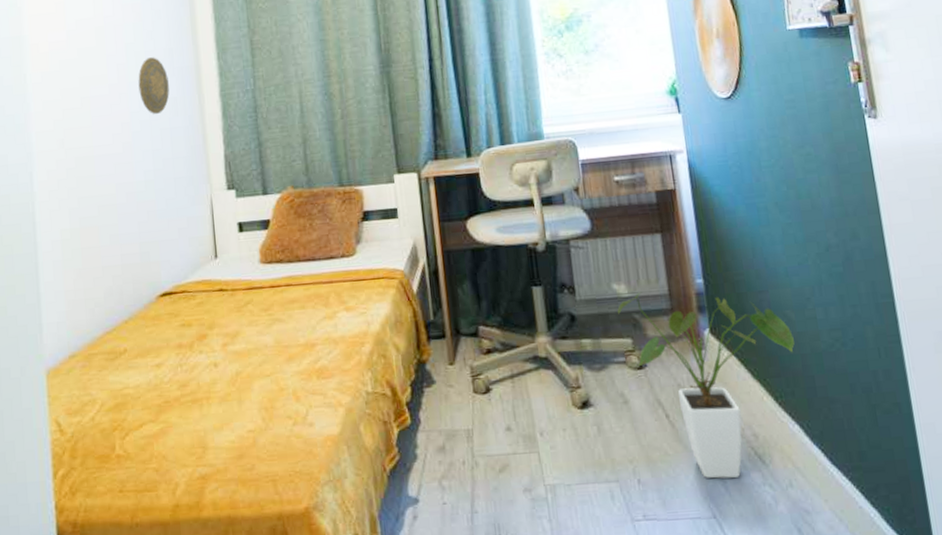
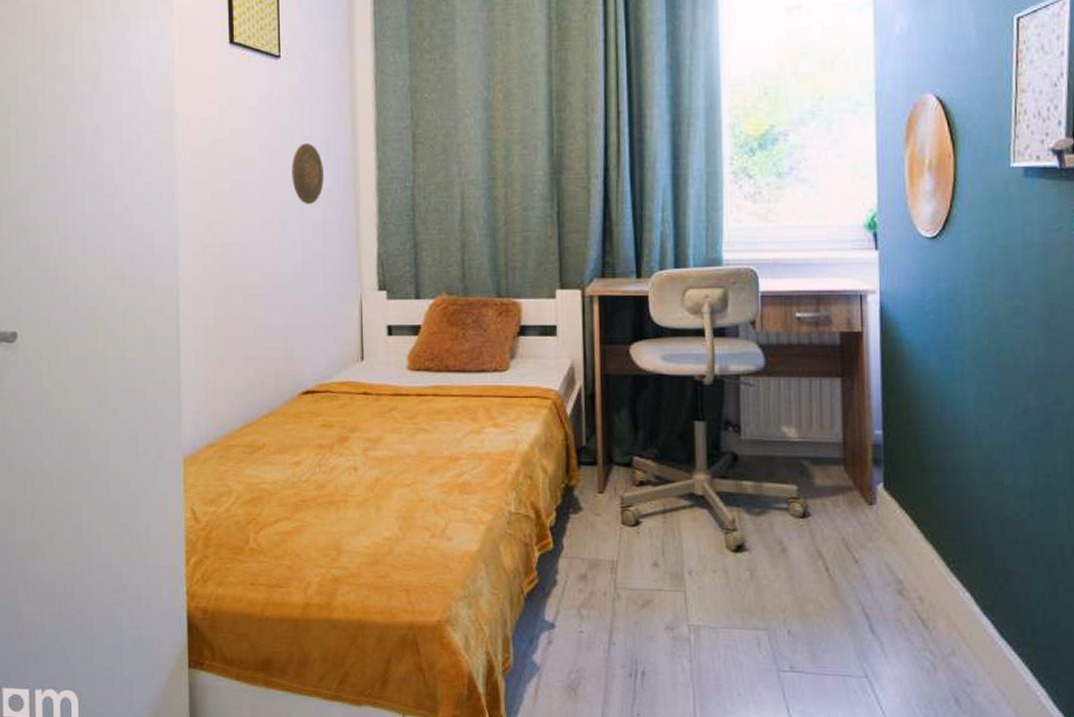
house plant: present [617,292,795,479] -> none [785,437,976,641]

